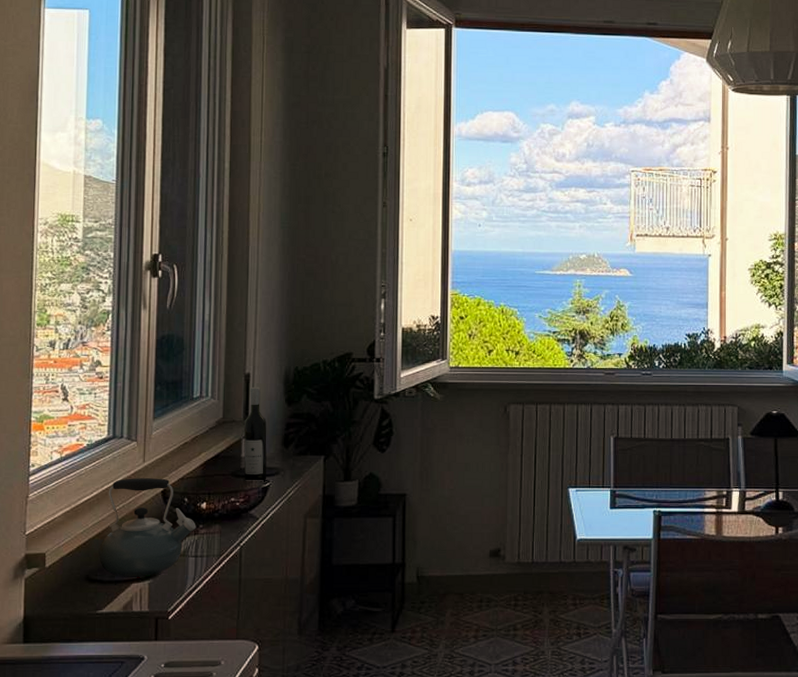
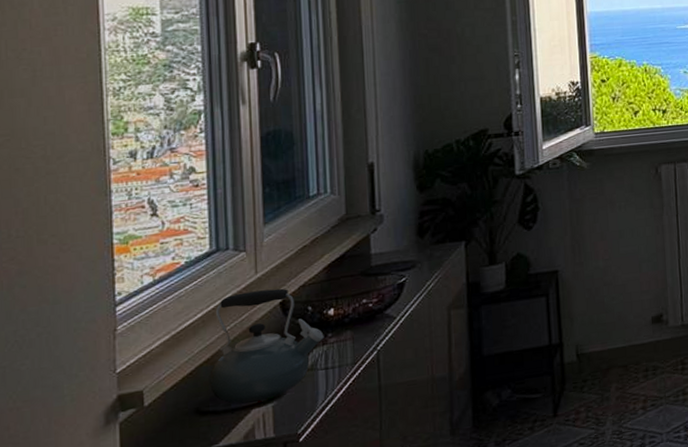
bottle: present [244,386,267,482] -> none [370,176,402,280]

